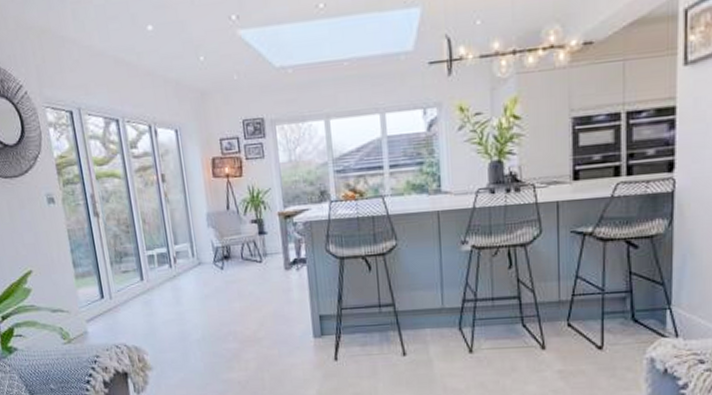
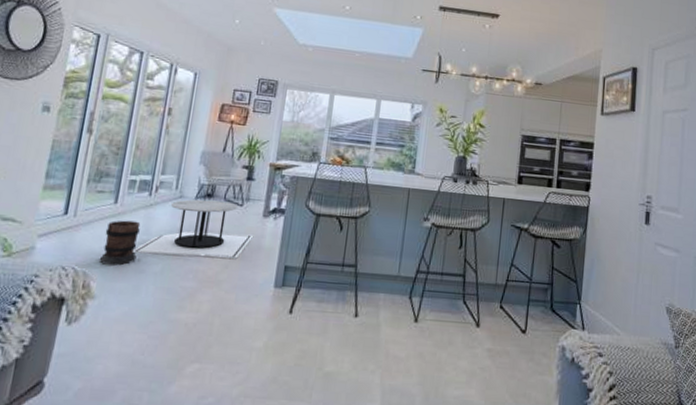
wooden barrel: none [141,294,177,339] -> present [100,220,141,266]
coffee table: none [171,260,281,324] -> present [133,199,254,259]

